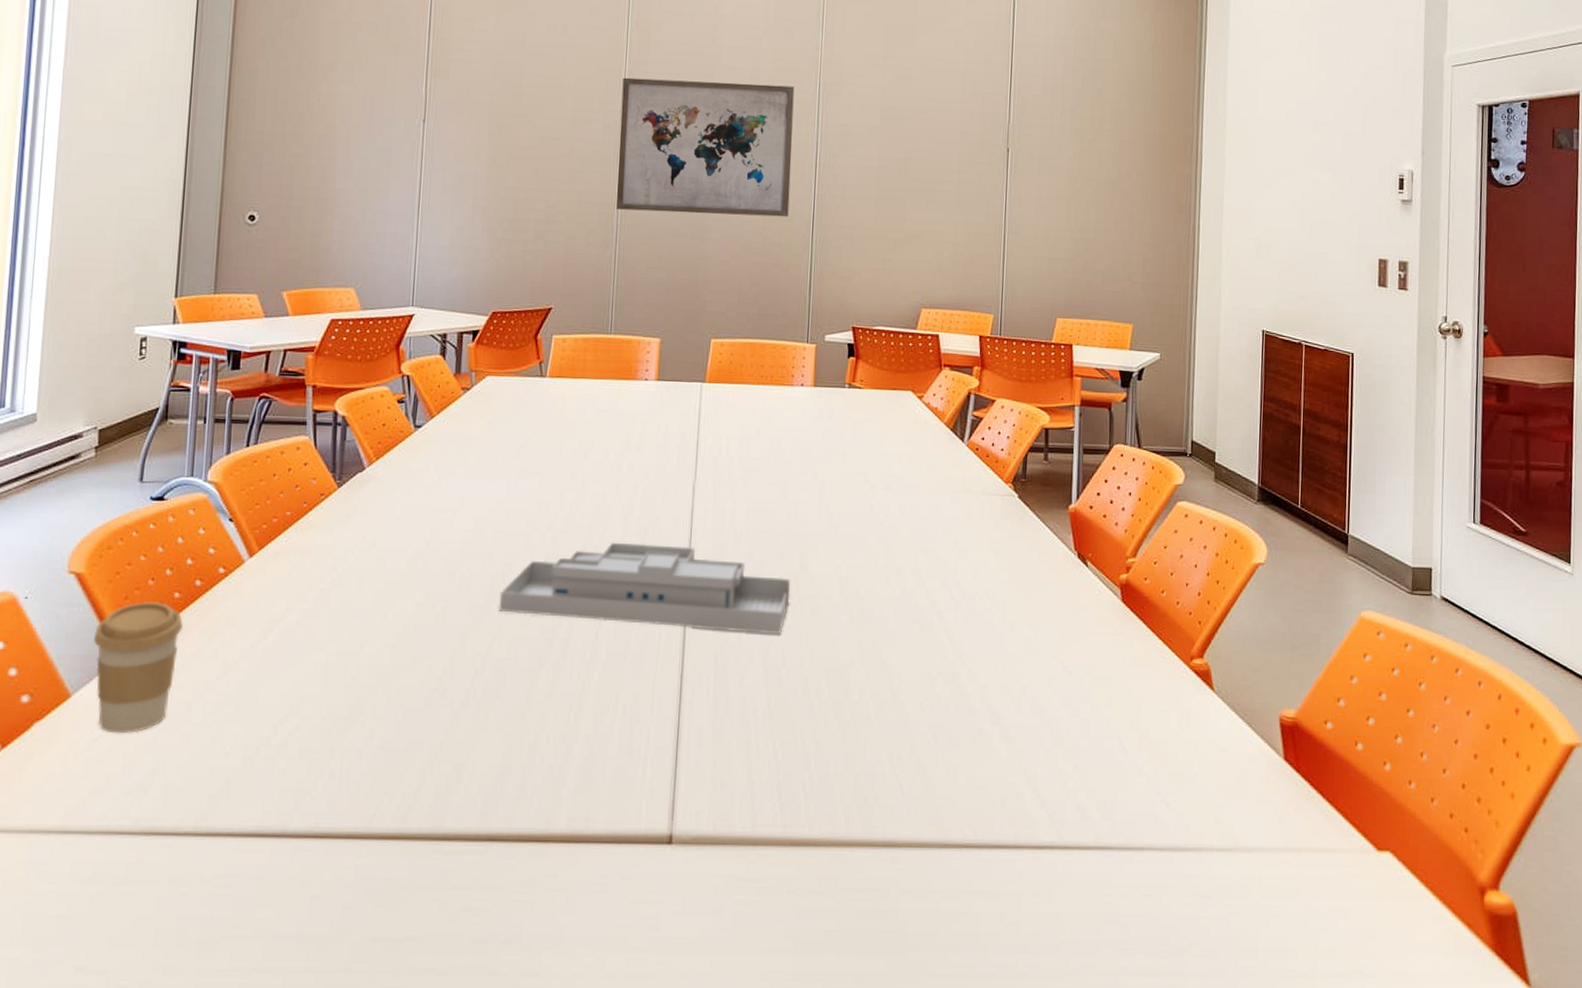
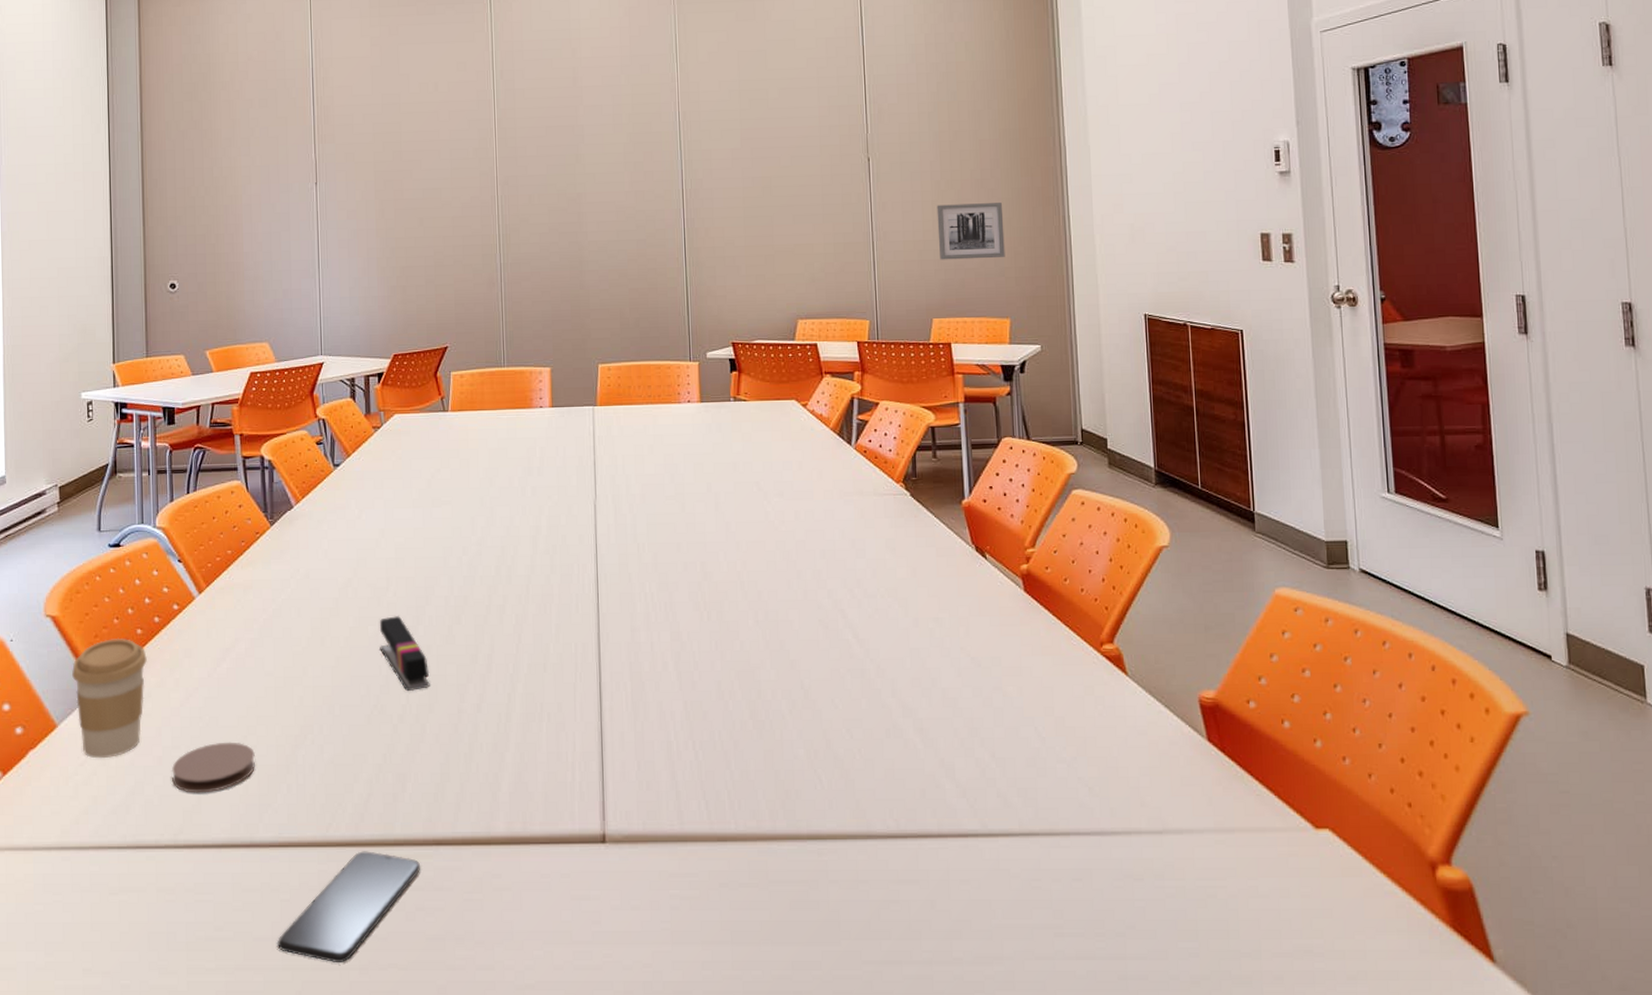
coaster: none [199,721,298,776] -> present [172,742,256,793]
smartphone: none [301,845,469,965] -> present [276,851,420,962]
stapler: none [447,592,500,675] -> present [379,615,430,692]
desk organizer: present [498,542,791,635] -> none [424,561,696,641]
wall art: present [616,77,795,217] -> none [493,118,661,250]
wall art: none [1069,203,1136,262] -> present [936,203,1005,260]

